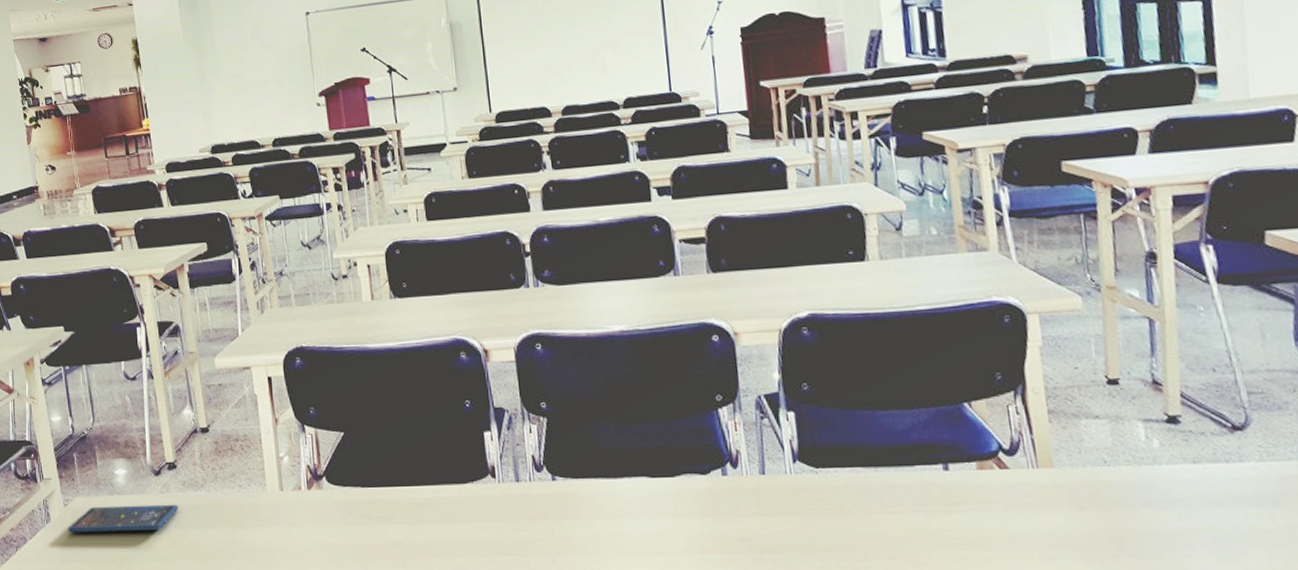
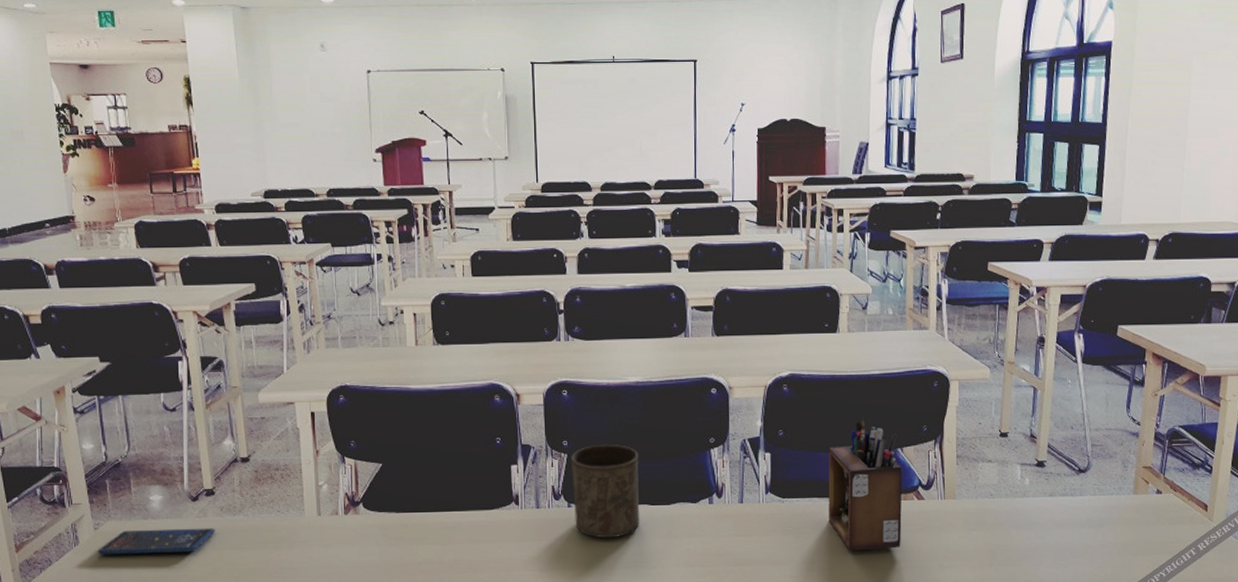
cup: none [551,406,640,517] -> present [571,445,640,538]
desk organizer: none [870,366,983,535] -> present [828,418,903,551]

